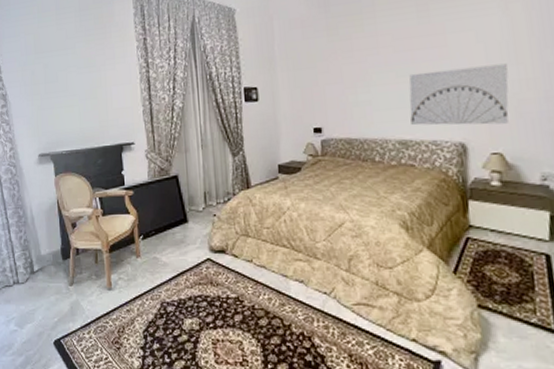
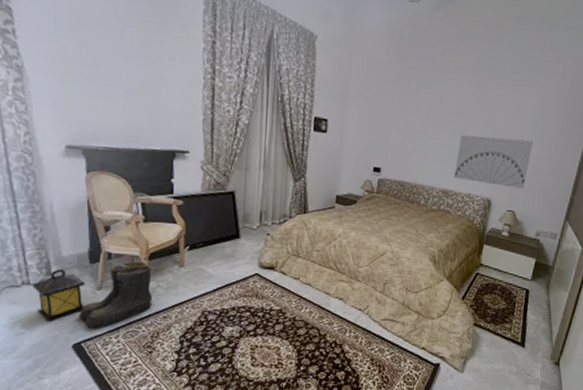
lantern: none [20,267,61,320] -> present [32,269,86,323]
boots: none [57,255,116,325] -> present [79,261,153,329]

